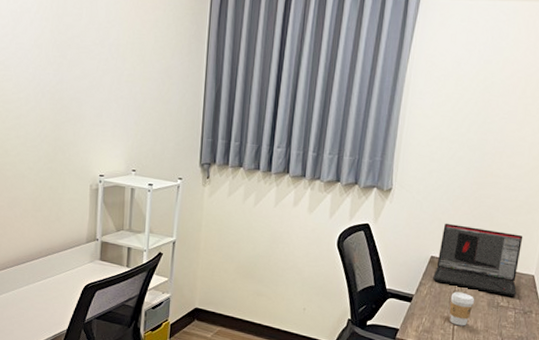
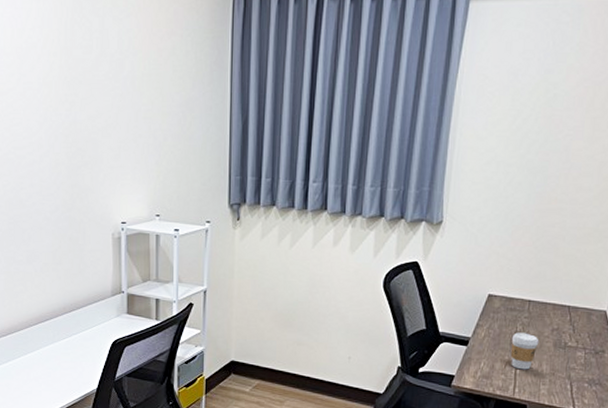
laptop: present [433,223,523,296] -> none [491,256,593,335]

